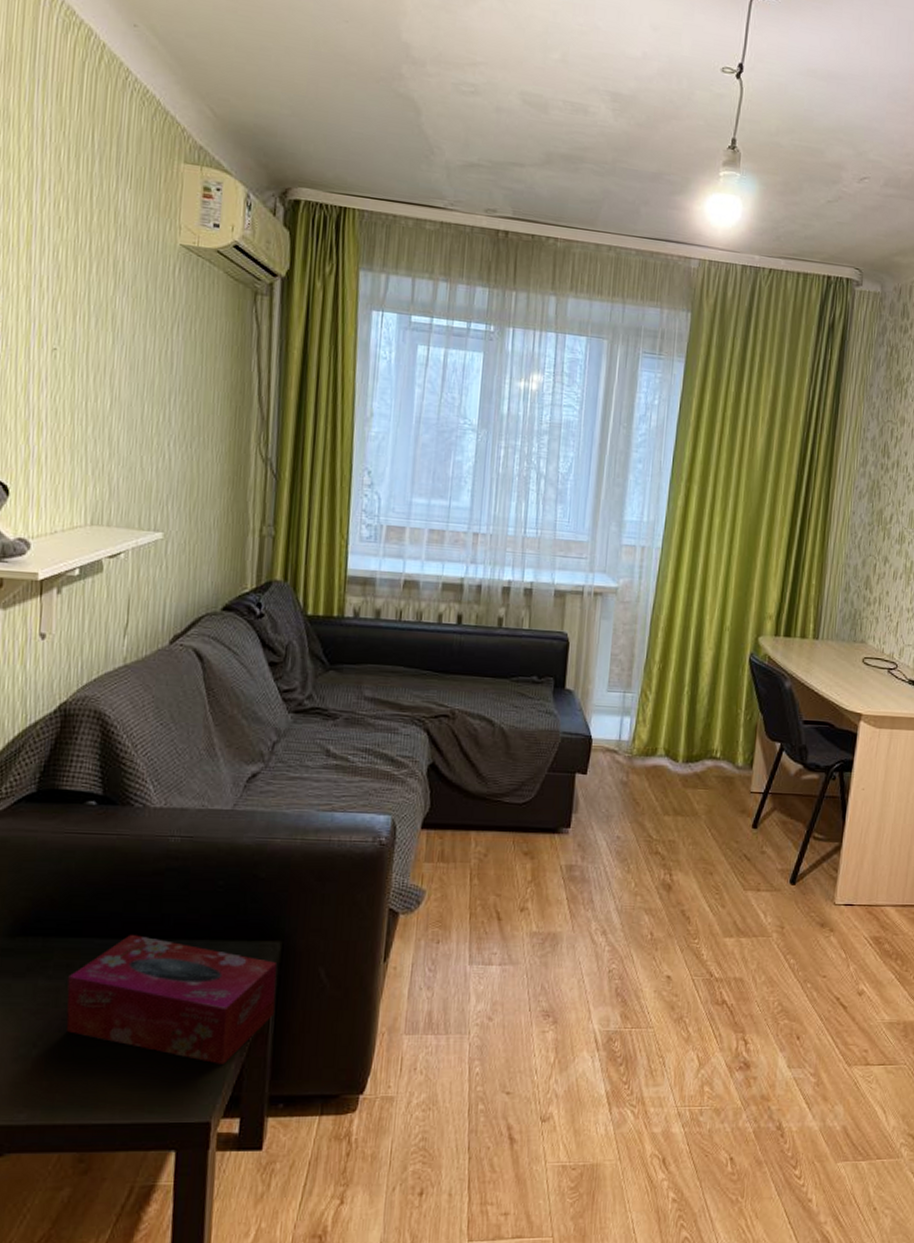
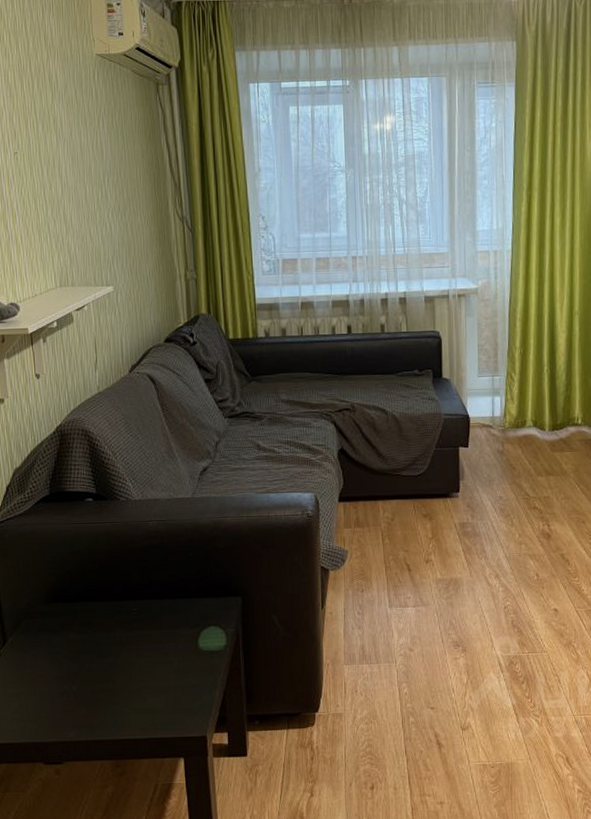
tissue box: present [66,934,278,1064] -> none [90,597,243,692]

